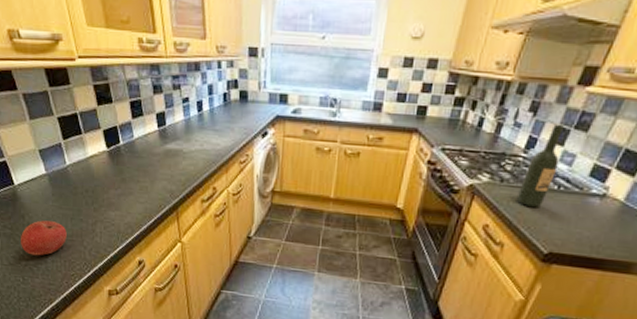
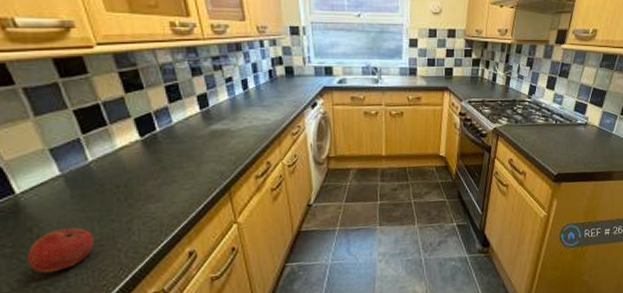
wine bottle: present [516,124,564,208] -> none [528,74,553,141]

